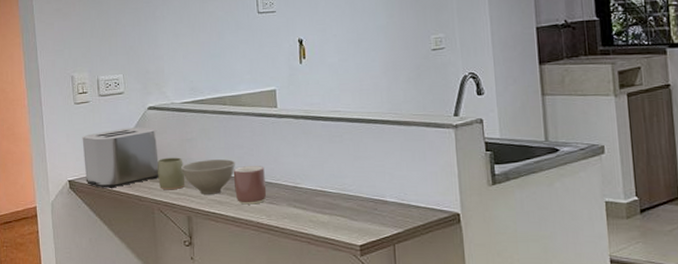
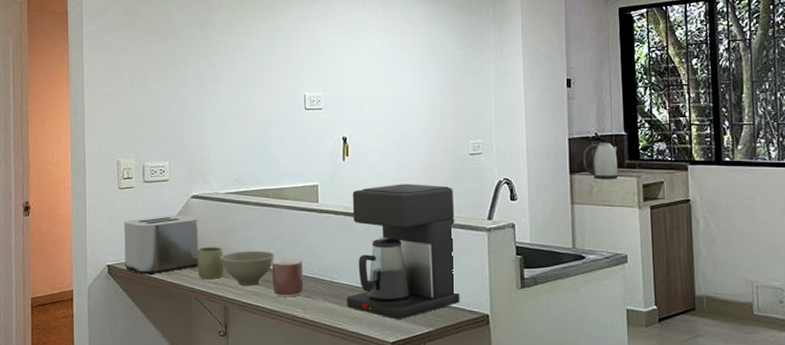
coffee maker: none [311,83,429,222] -> present [346,184,460,319]
kettle: none [553,29,591,68] -> present [583,142,618,179]

